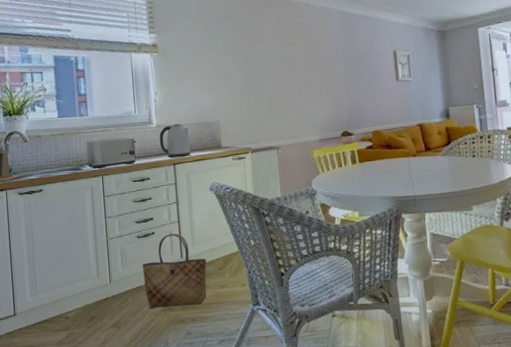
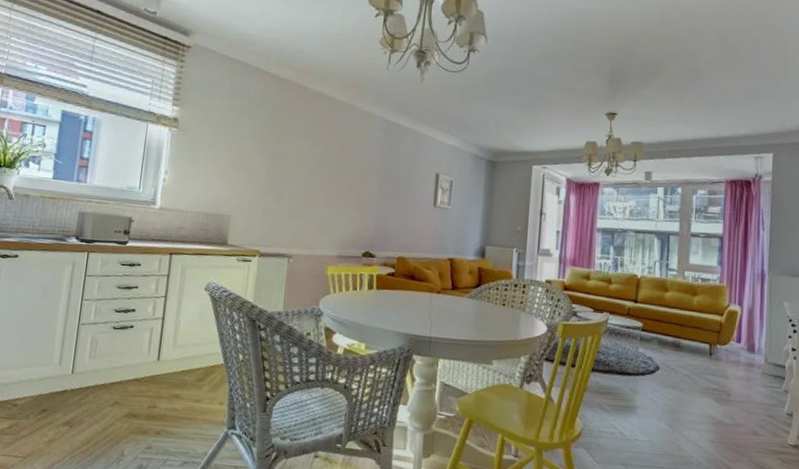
tote bag: present [142,233,207,309] -> none [109,331,185,417]
kettle: present [159,124,191,158] -> none [159,209,195,247]

